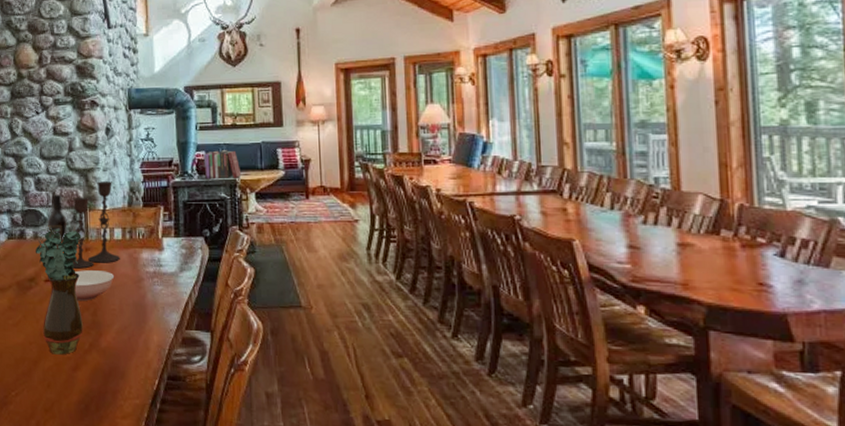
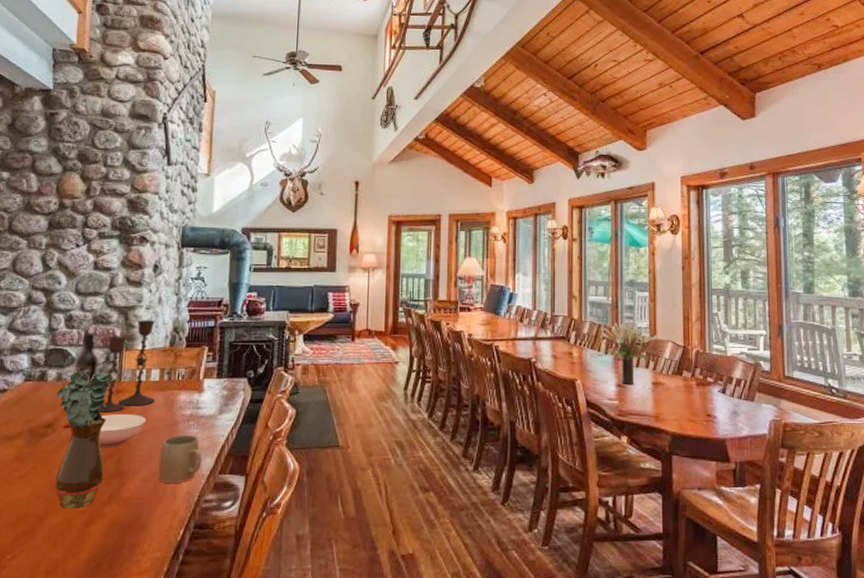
mug: none [129,290,169,337] -> present [158,434,202,484]
books: present [203,150,242,180] -> none [254,292,292,321]
flower arrangement: none [603,171,685,247] -> present [600,322,660,386]

